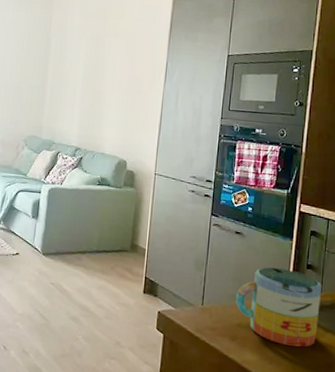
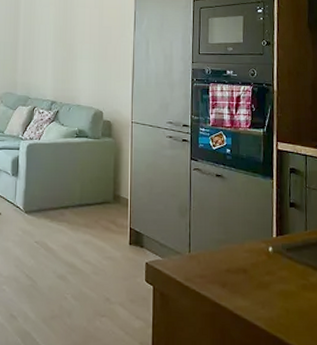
mug: present [236,267,322,347] -> none [223,209,307,289]

